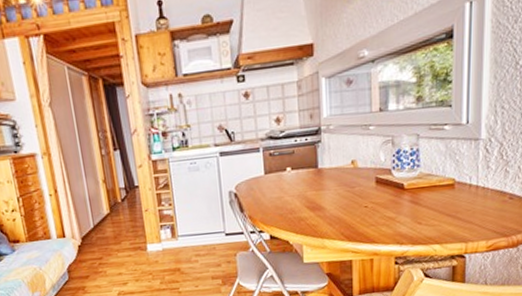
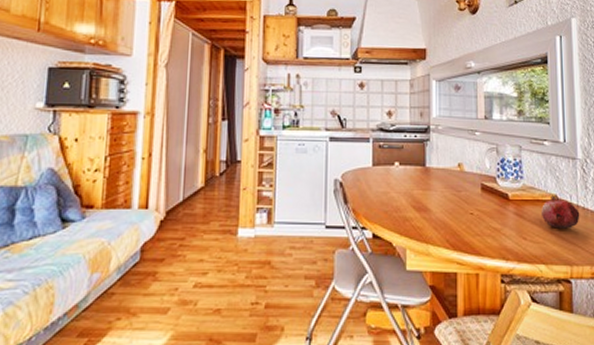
fruit: none [437,177,479,210] -> present [540,194,580,229]

